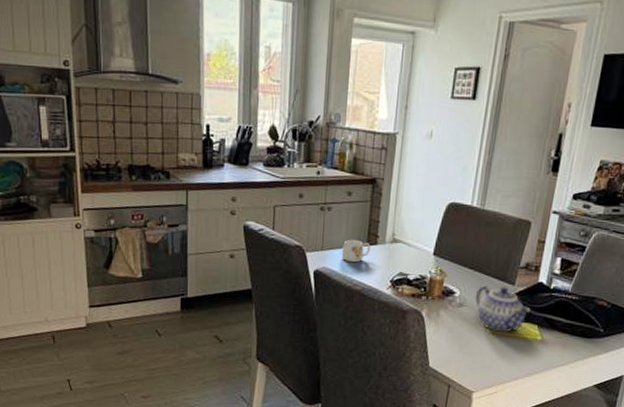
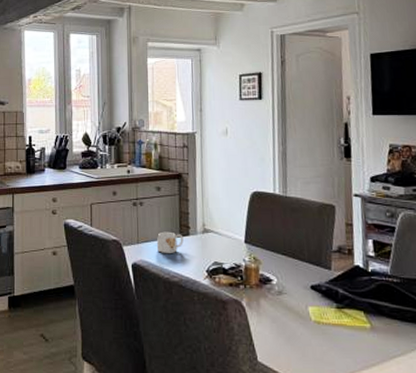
teapot: present [475,286,531,333] -> none [294,272,353,321]

